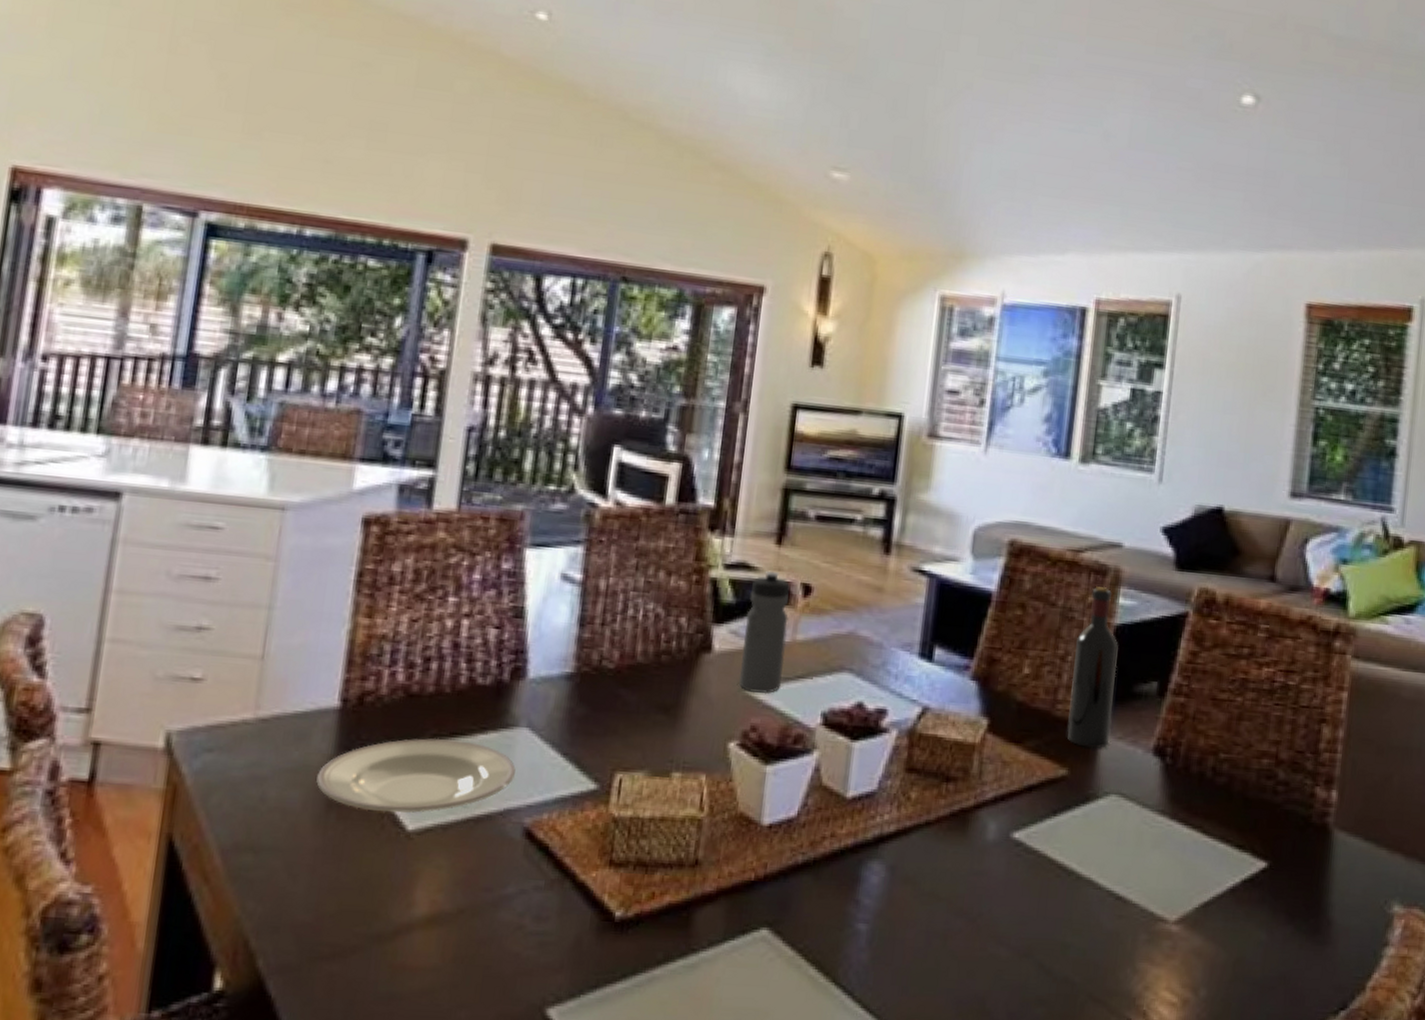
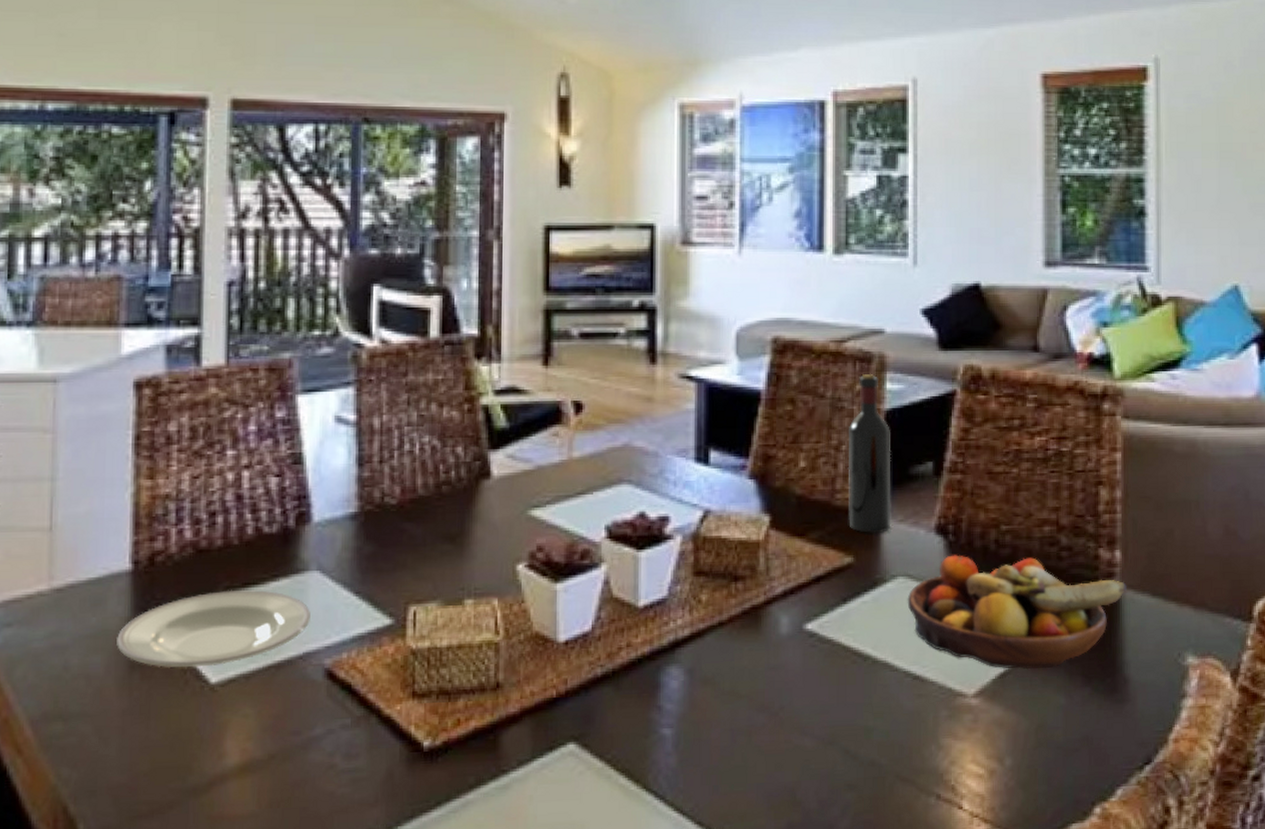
water bottle: present [739,571,790,694] -> none [521,392,563,514]
fruit bowl: none [1117,778,1340,902] -> present [907,555,1127,670]

